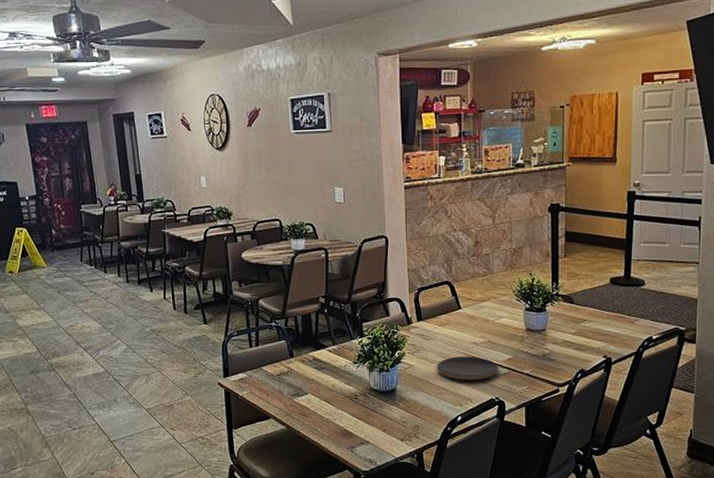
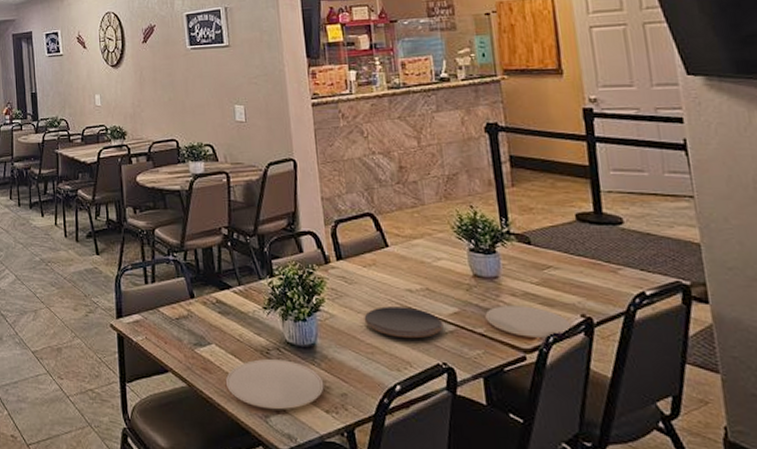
plate: none [319,403,401,442] -> present [225,359,324,410]
plate: none [532,351,596,376] -> present [485,305,573,339]

